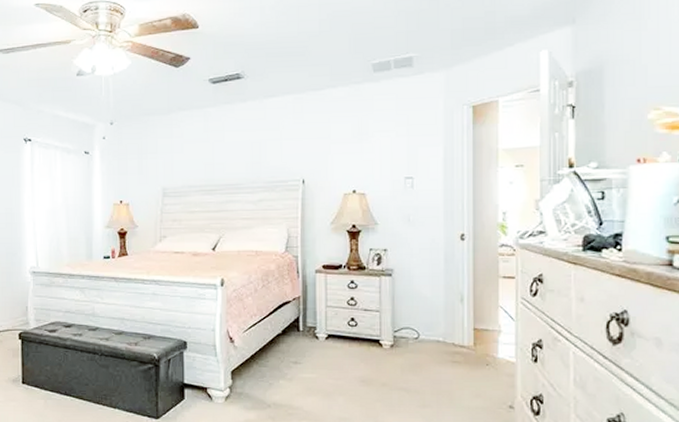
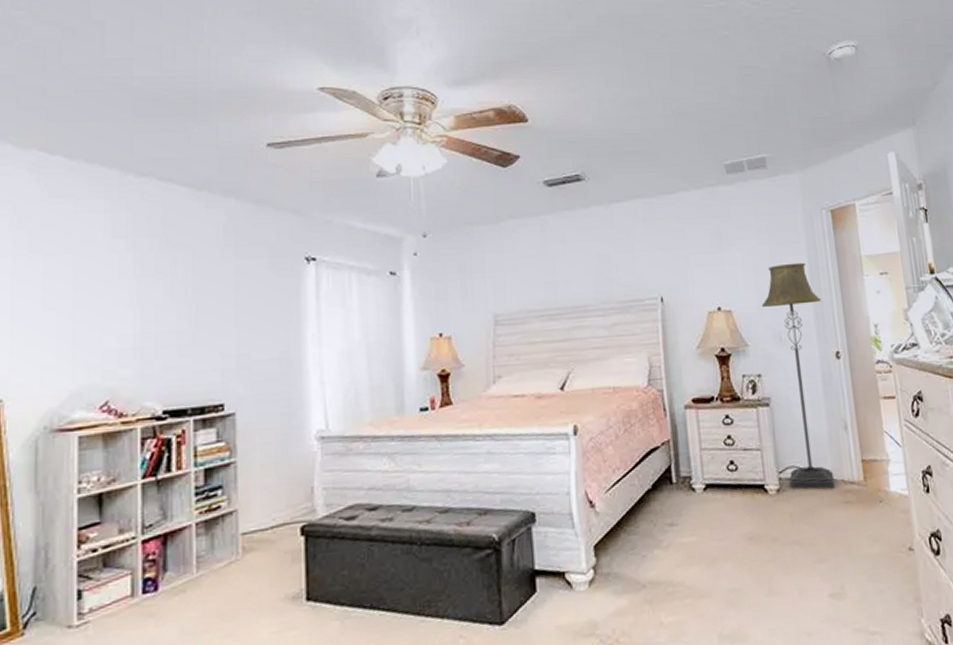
floor lamp: none [393,153,453,349] -> present [761,262,836,489]

